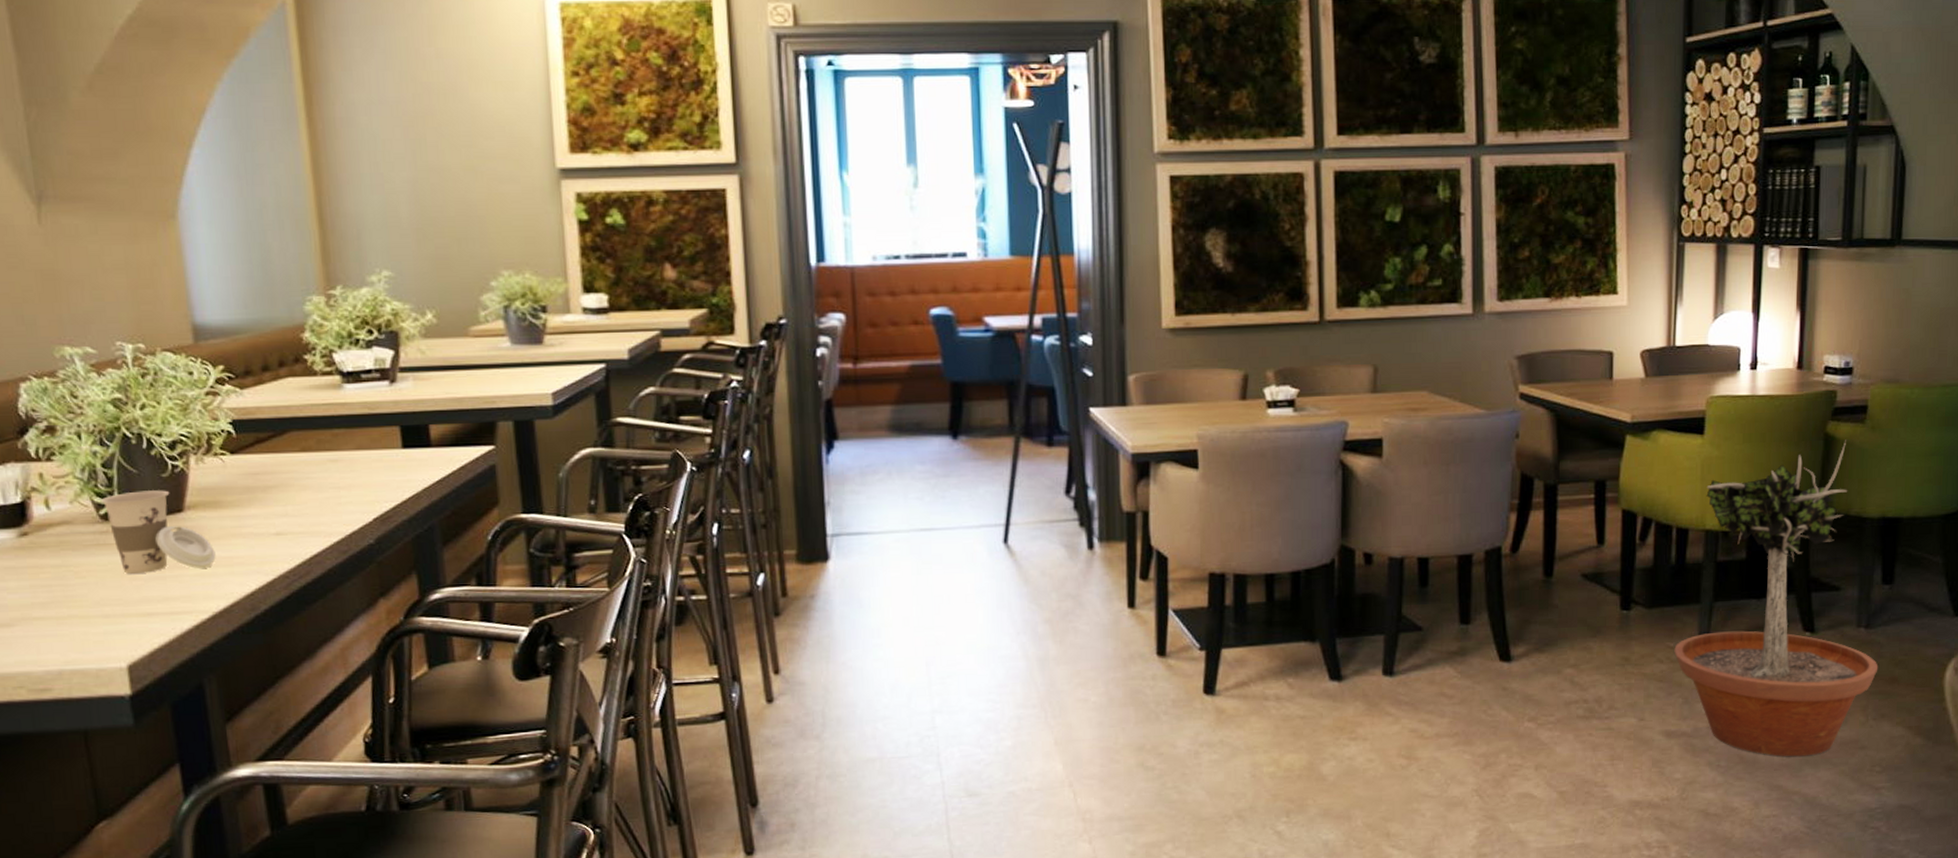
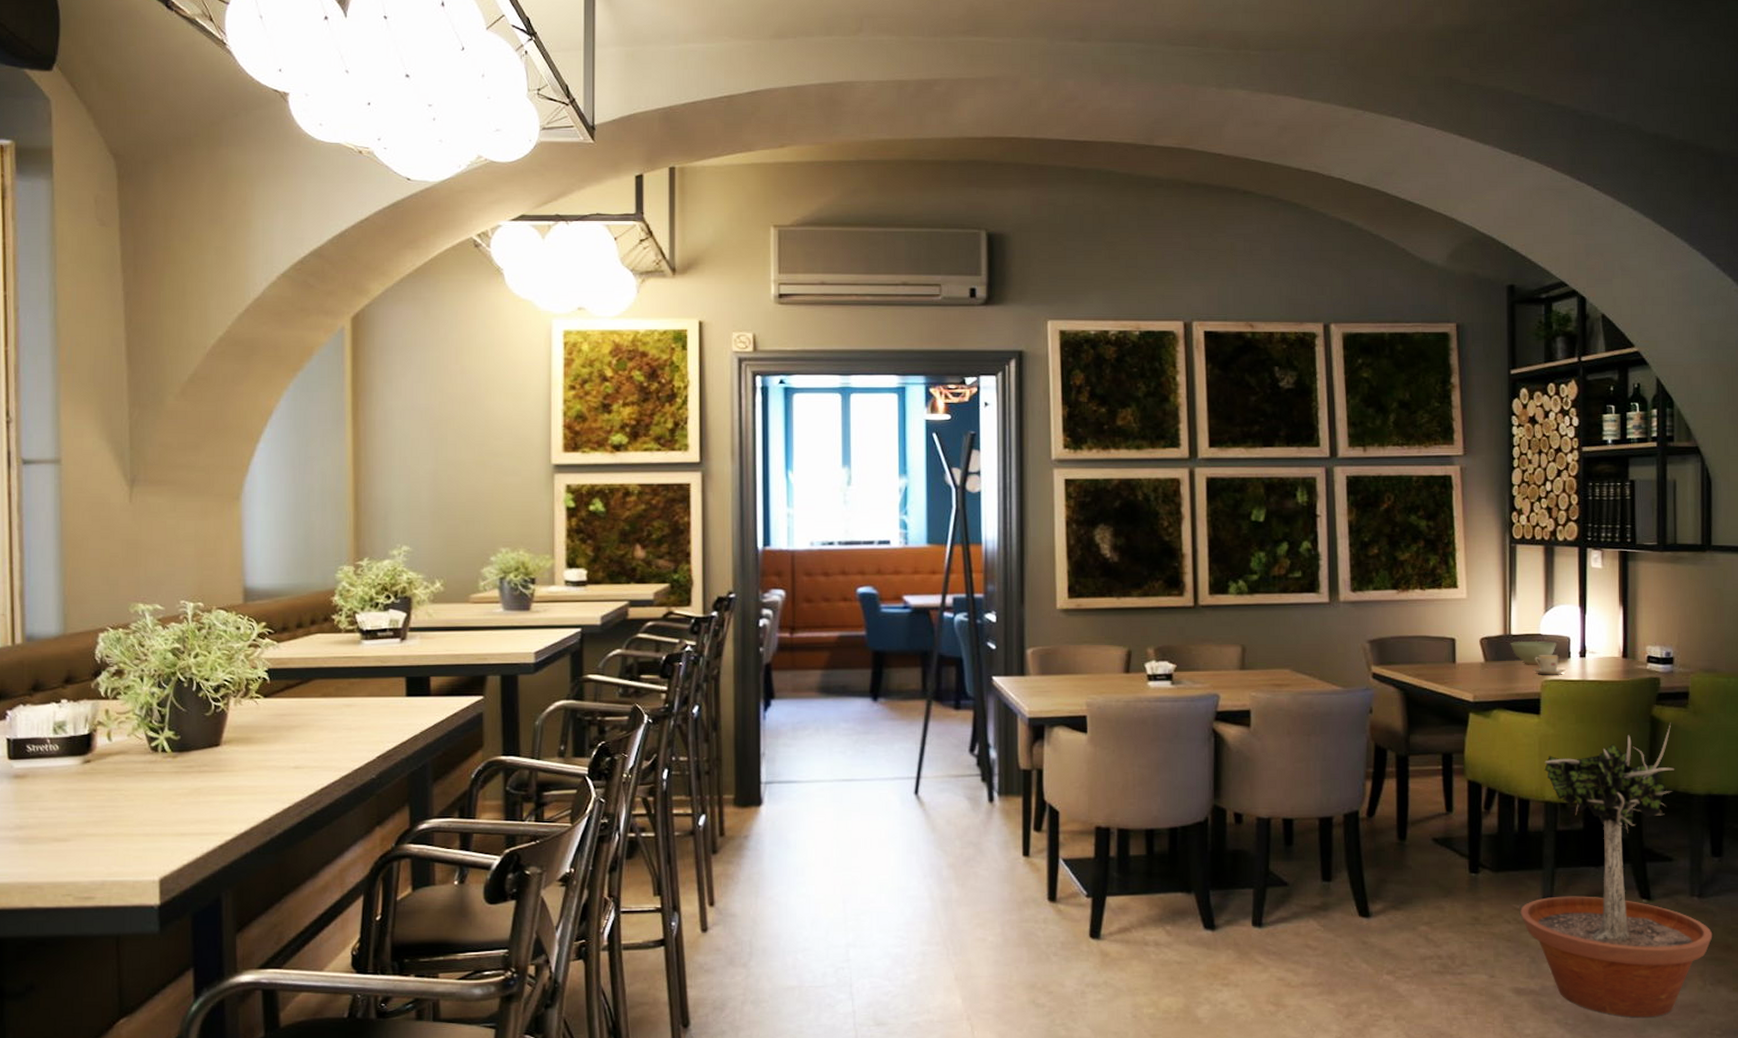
cup: present [100,490,216,574] -> none [153,727,243,798]
bowl: none [1674,352,1725,380] -> present [1510,640,1556,665]
teacup: none [1698,366,1734,391] -> present [1533,654,1566,675]

